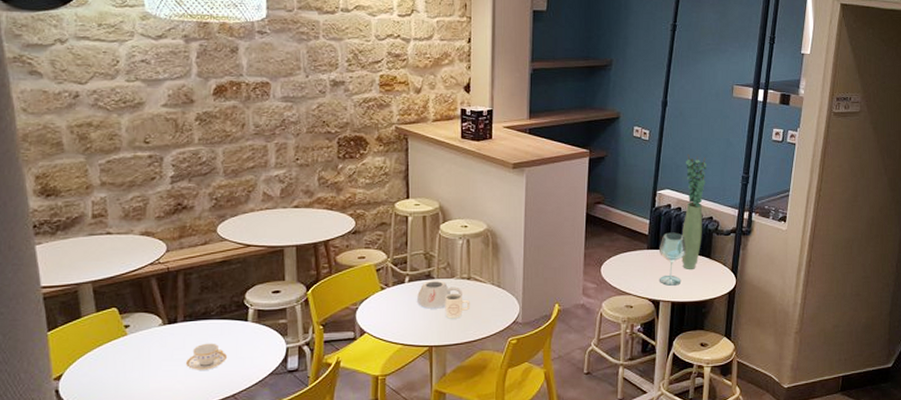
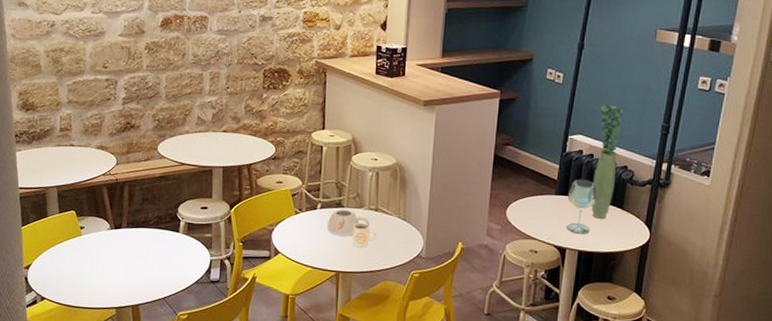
teacup: present [185,343,228,370] -> none [126,248,161,273]

